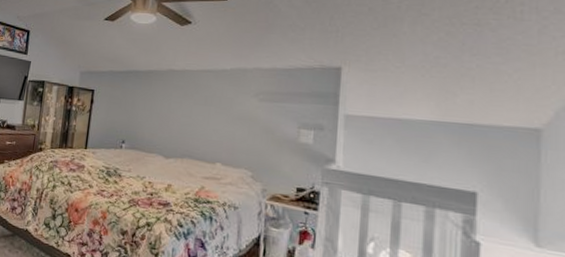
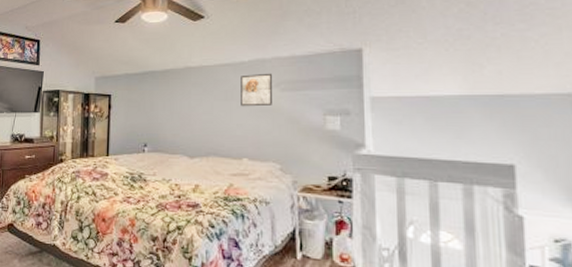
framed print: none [219,82,252,114] -> present [241,73,272,107]

